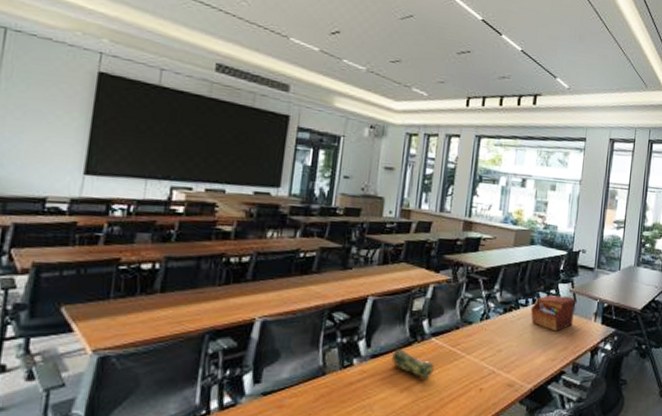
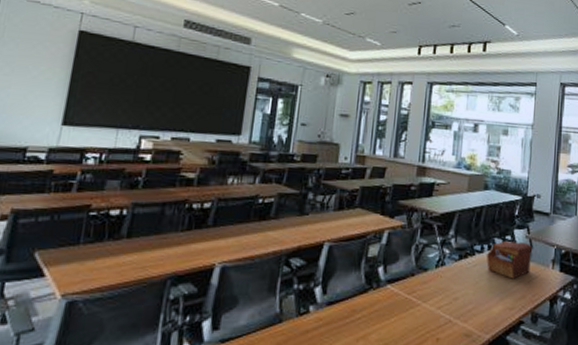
pencil case: present [392,349,434,379] -> none [348,296,390,328]

